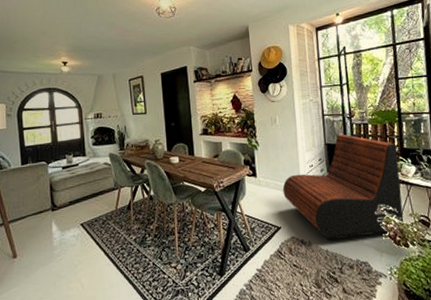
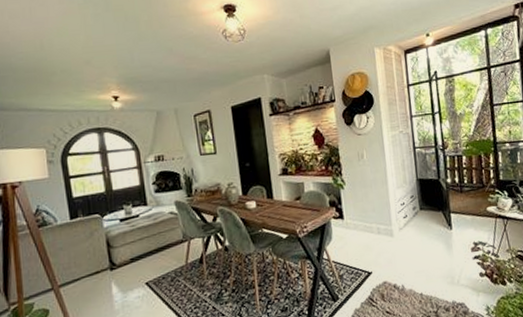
lounge chair: present [282,134,405,241] -> none [372,167,502,284]

